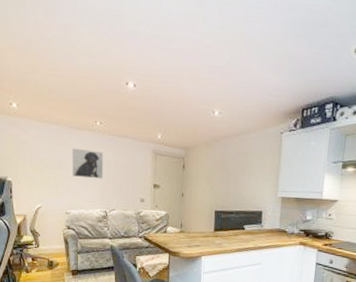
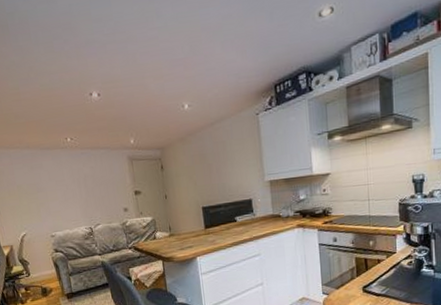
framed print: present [72,148,104,179] -> none [47,167,82,198]

